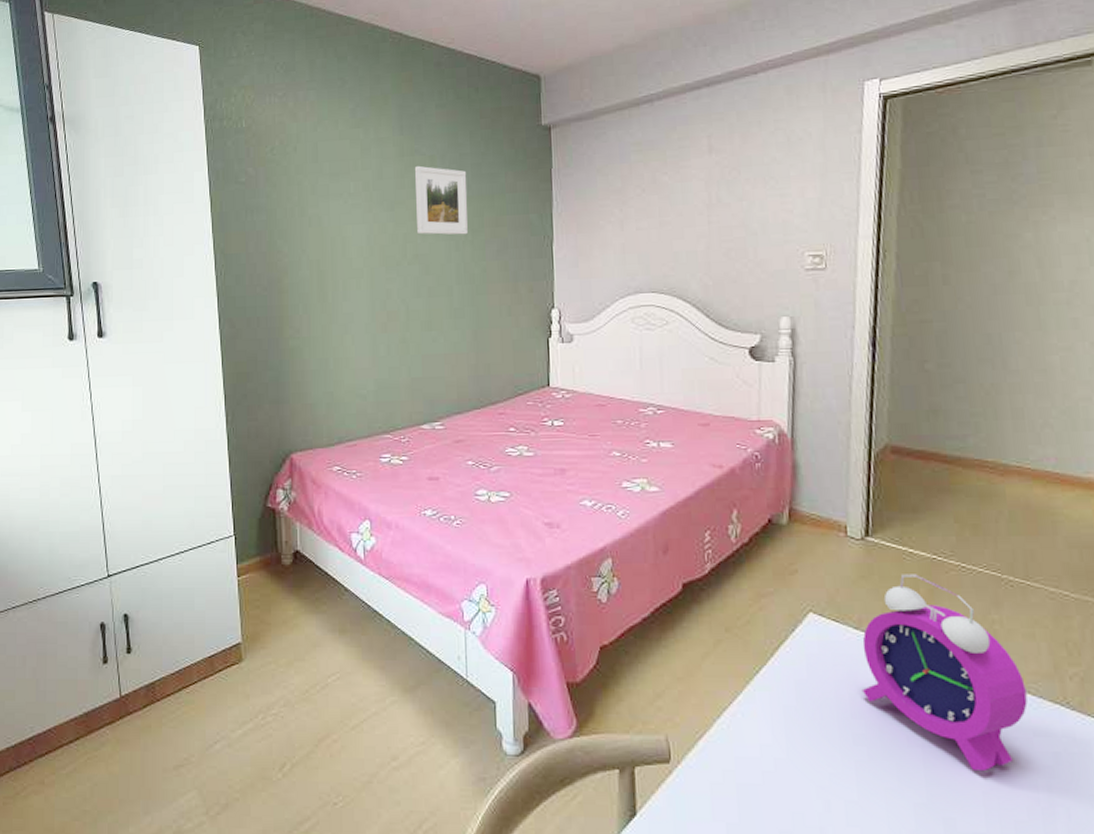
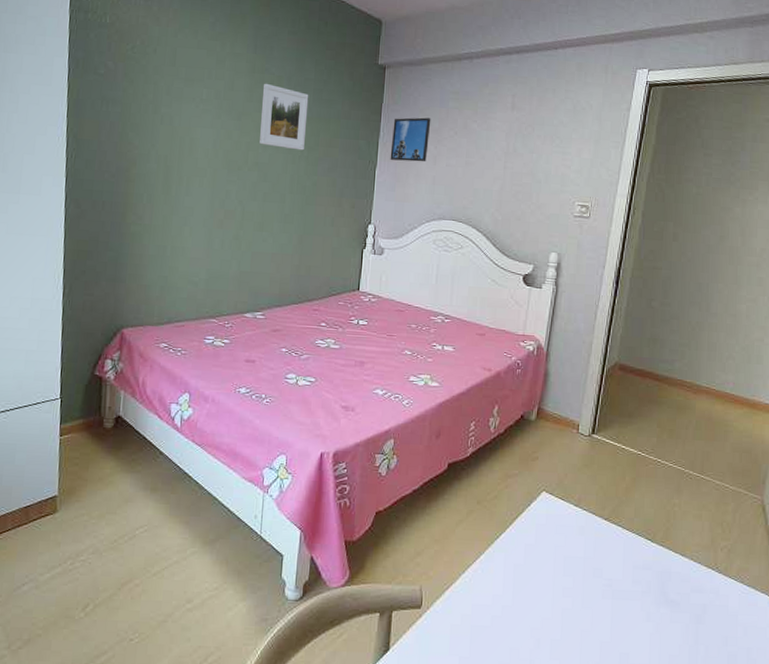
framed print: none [567,177,612,232] -> present [390,117,431,162]
alarm clock: present [861,574,1028,770] -> none [574,465,690,617]

